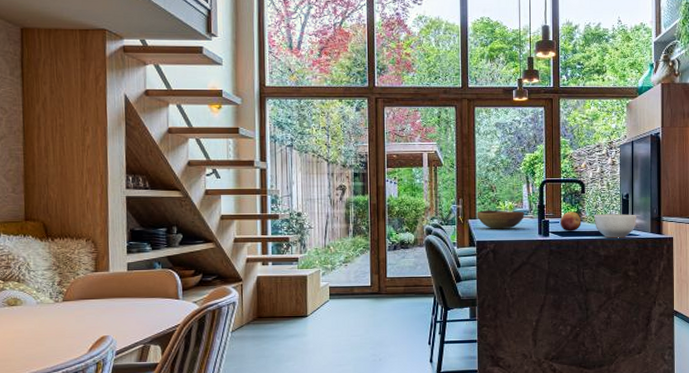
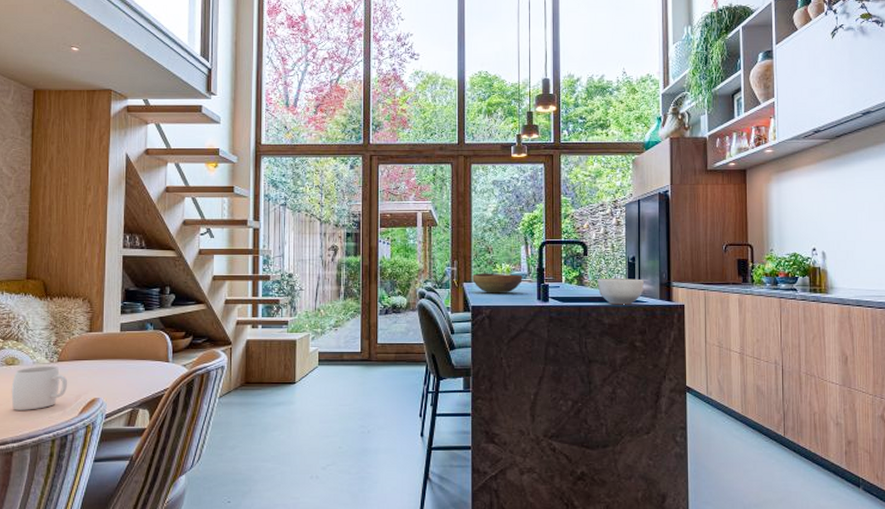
mug: none [15,305,75,350] -> present [11,365,68,410]
fruit: present [560,211,581,231] -> none [561,275,584,297]

